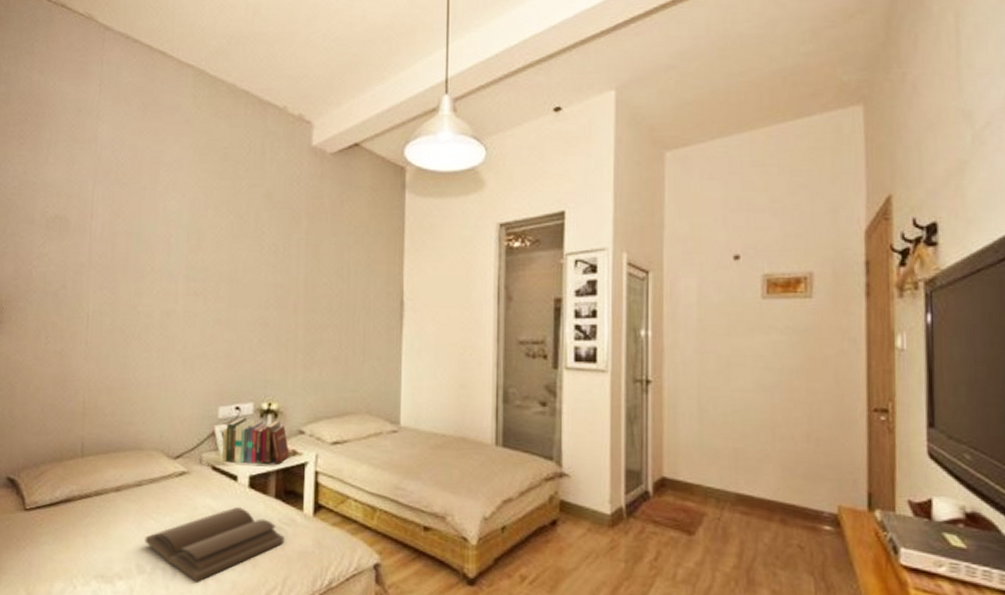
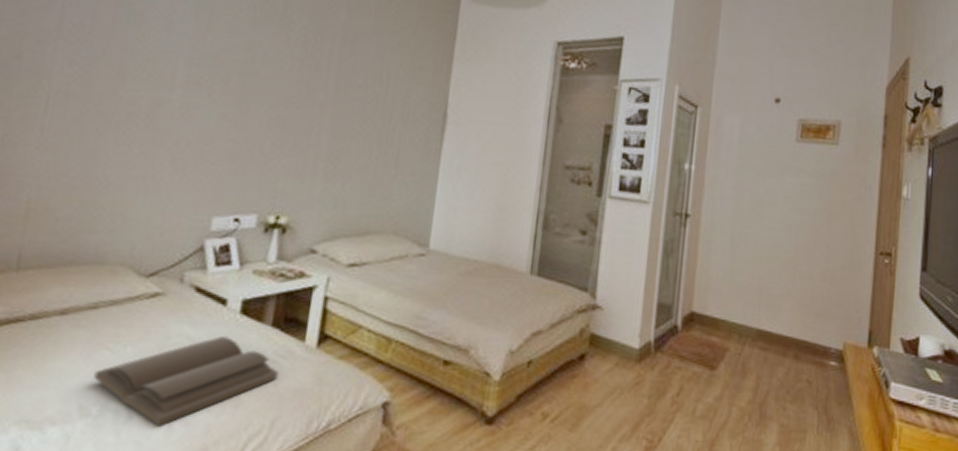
books: present [222,417,290,465] -> none [210,230,297,288]

